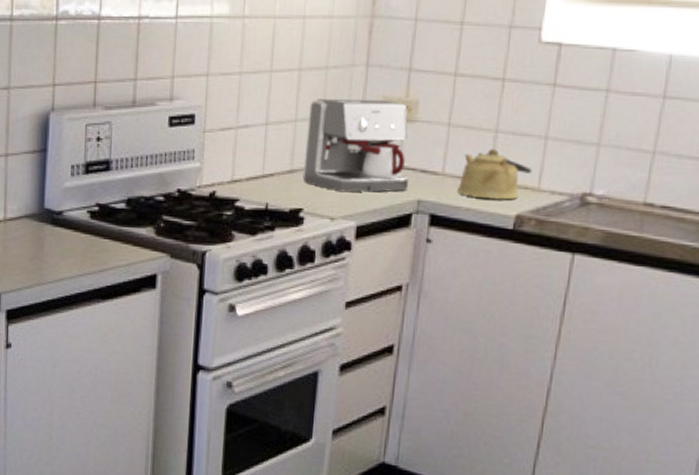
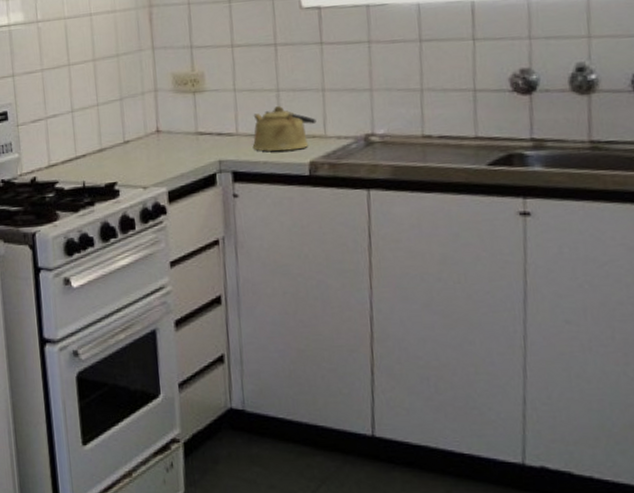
coffee maker: present [302,99,409,193] -> none [108,76,209,163]

